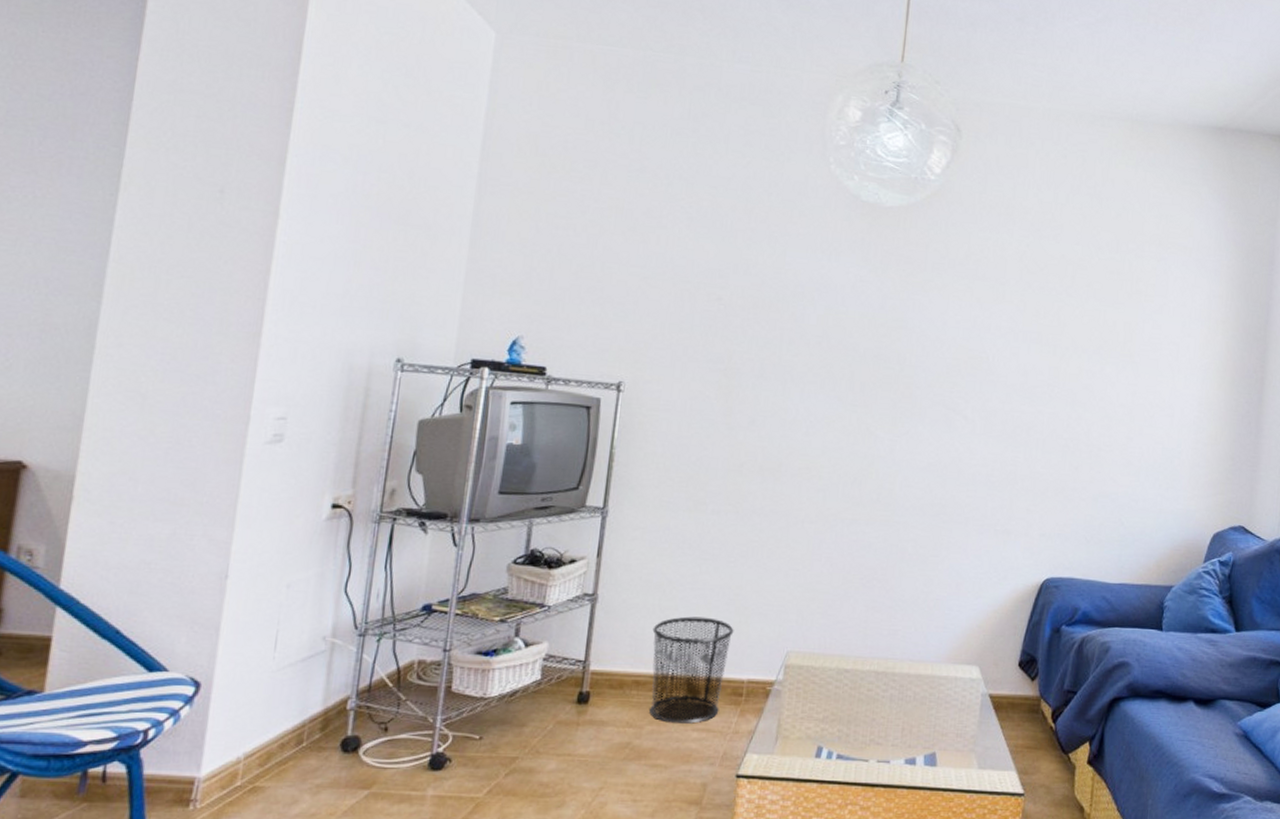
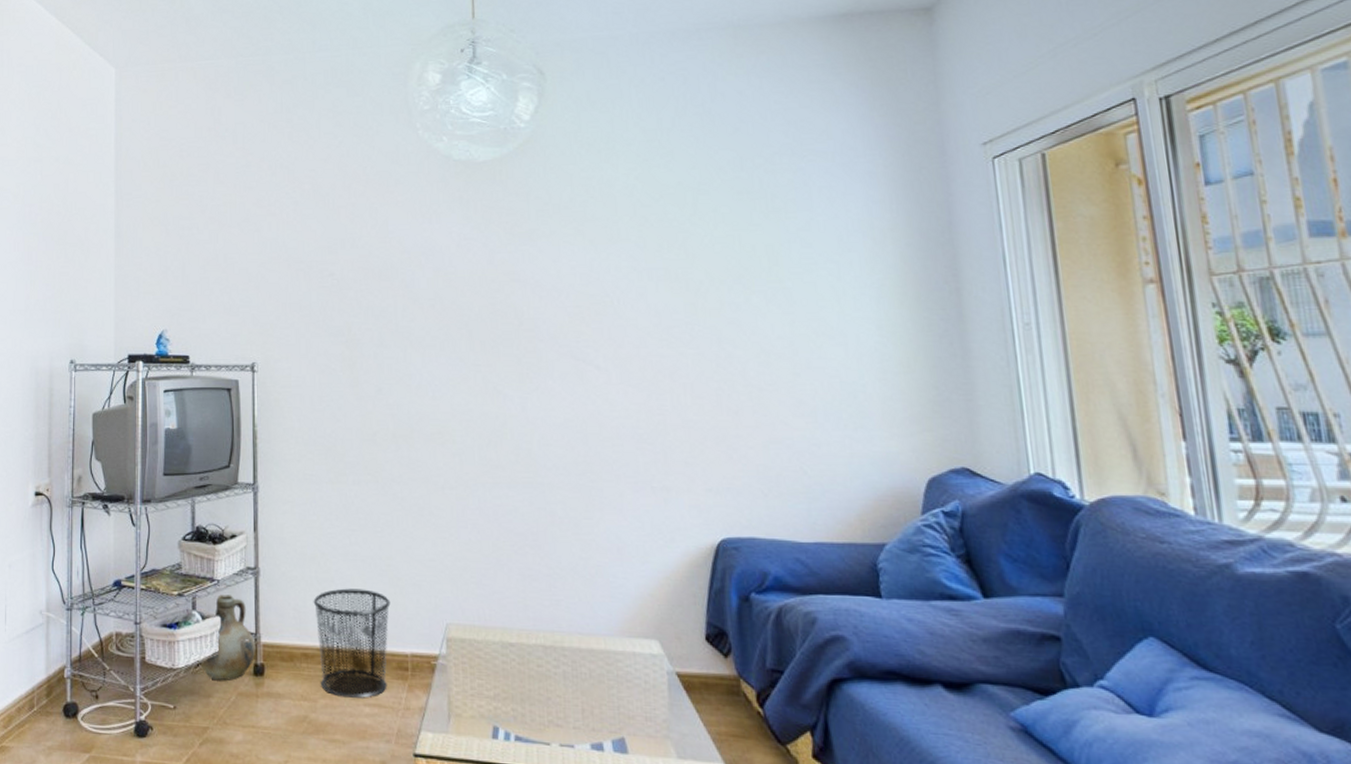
ceramic jug: none [514,621,583,709] -> present [197,594,256,680]

